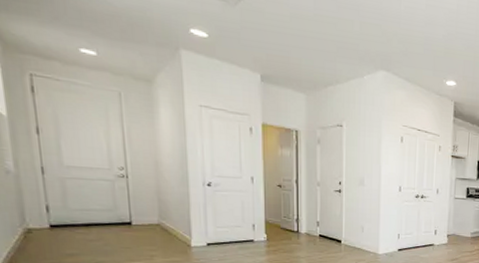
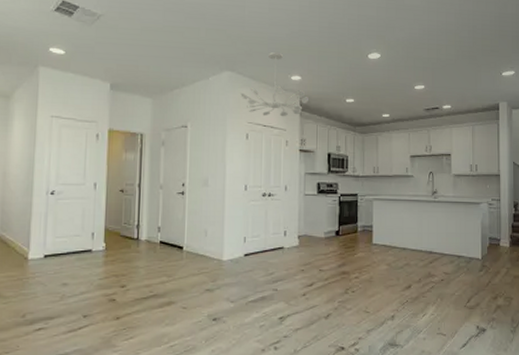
chandelier: none [394,53,463,123] -> present [239,51,310,117]

